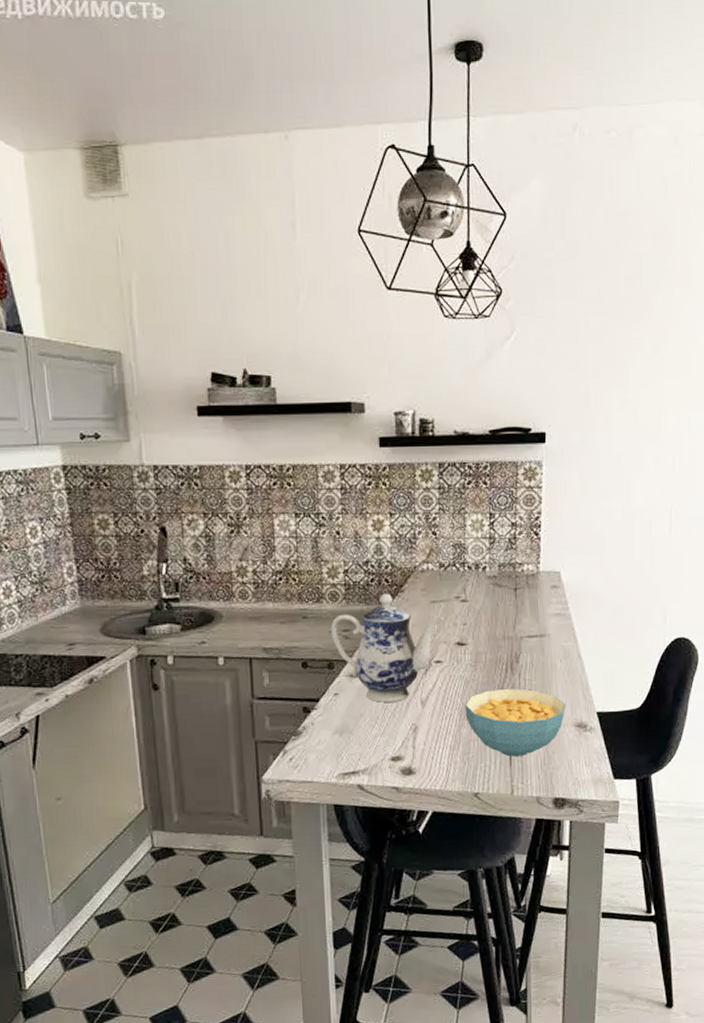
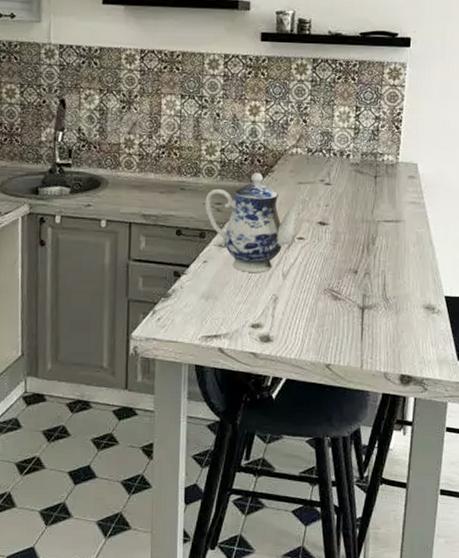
cereal bowl: present [465,688,567,757] -> none [322,267,417,332]

